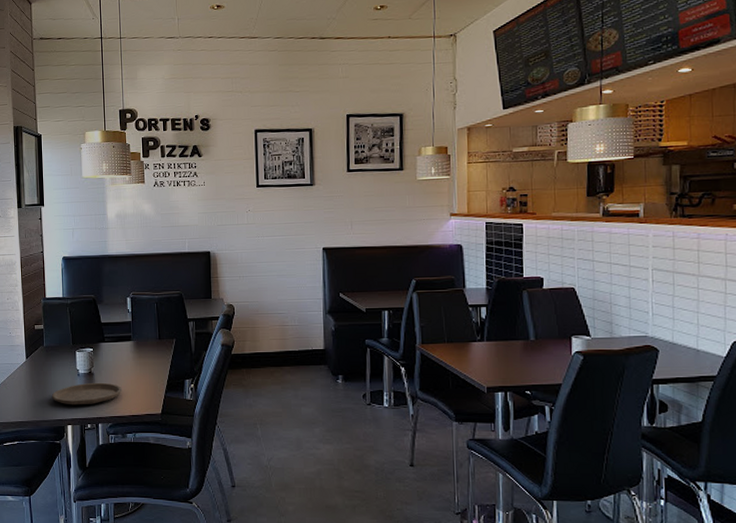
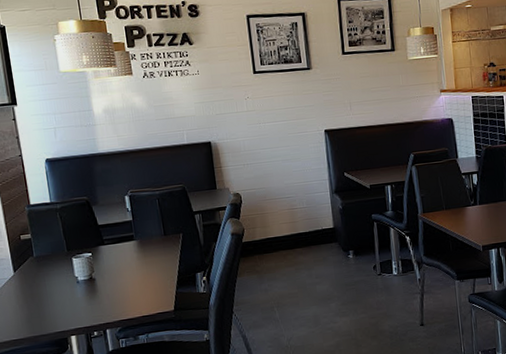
plate: present [51,382,122,405] -> none [48,286,129,315]

